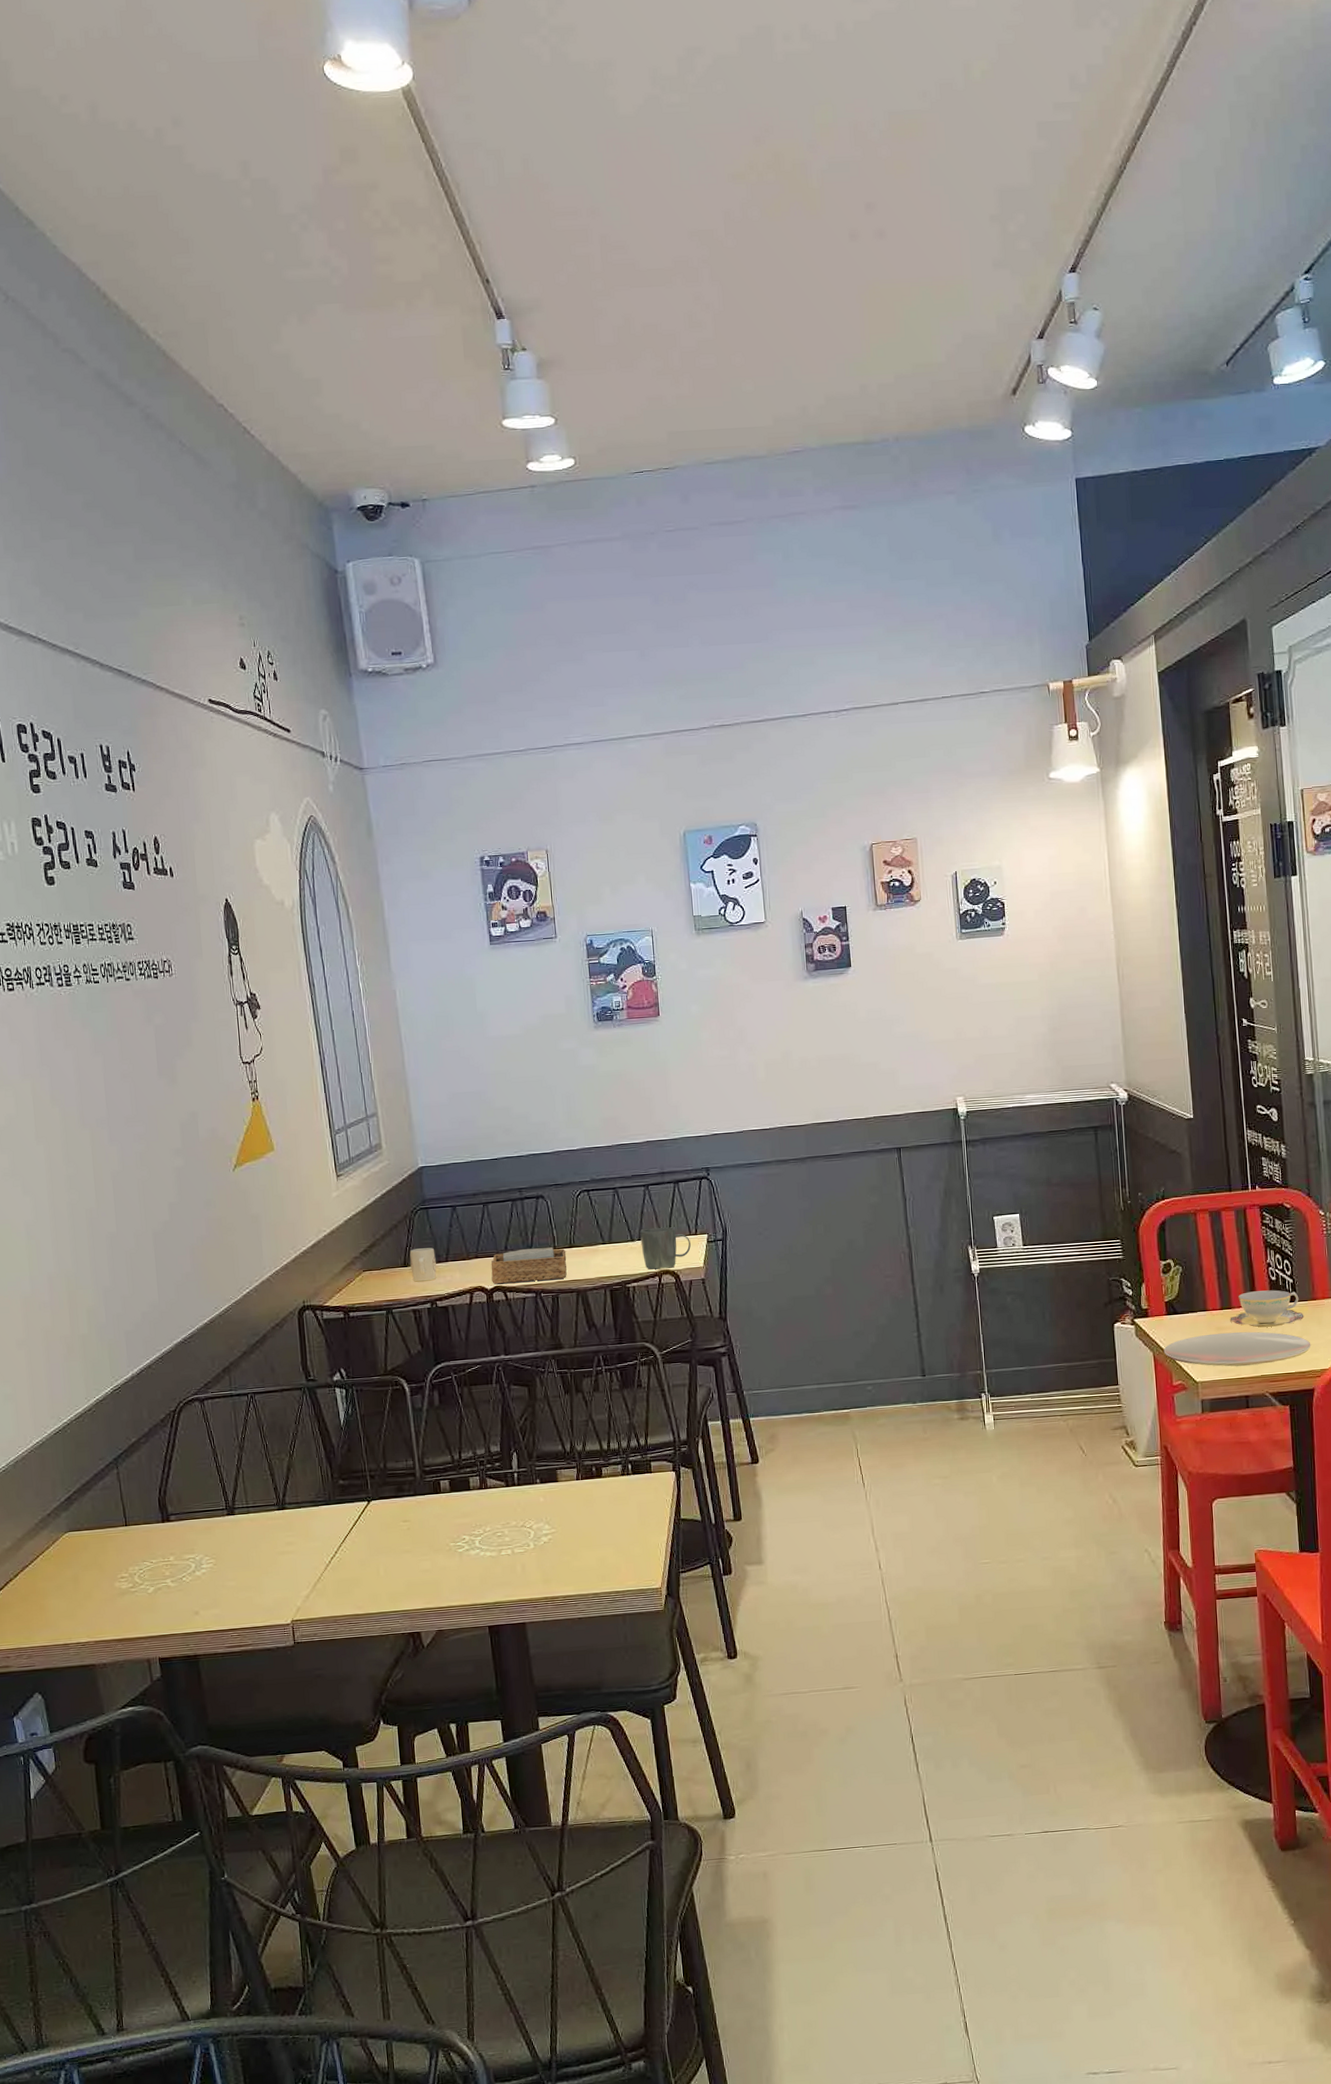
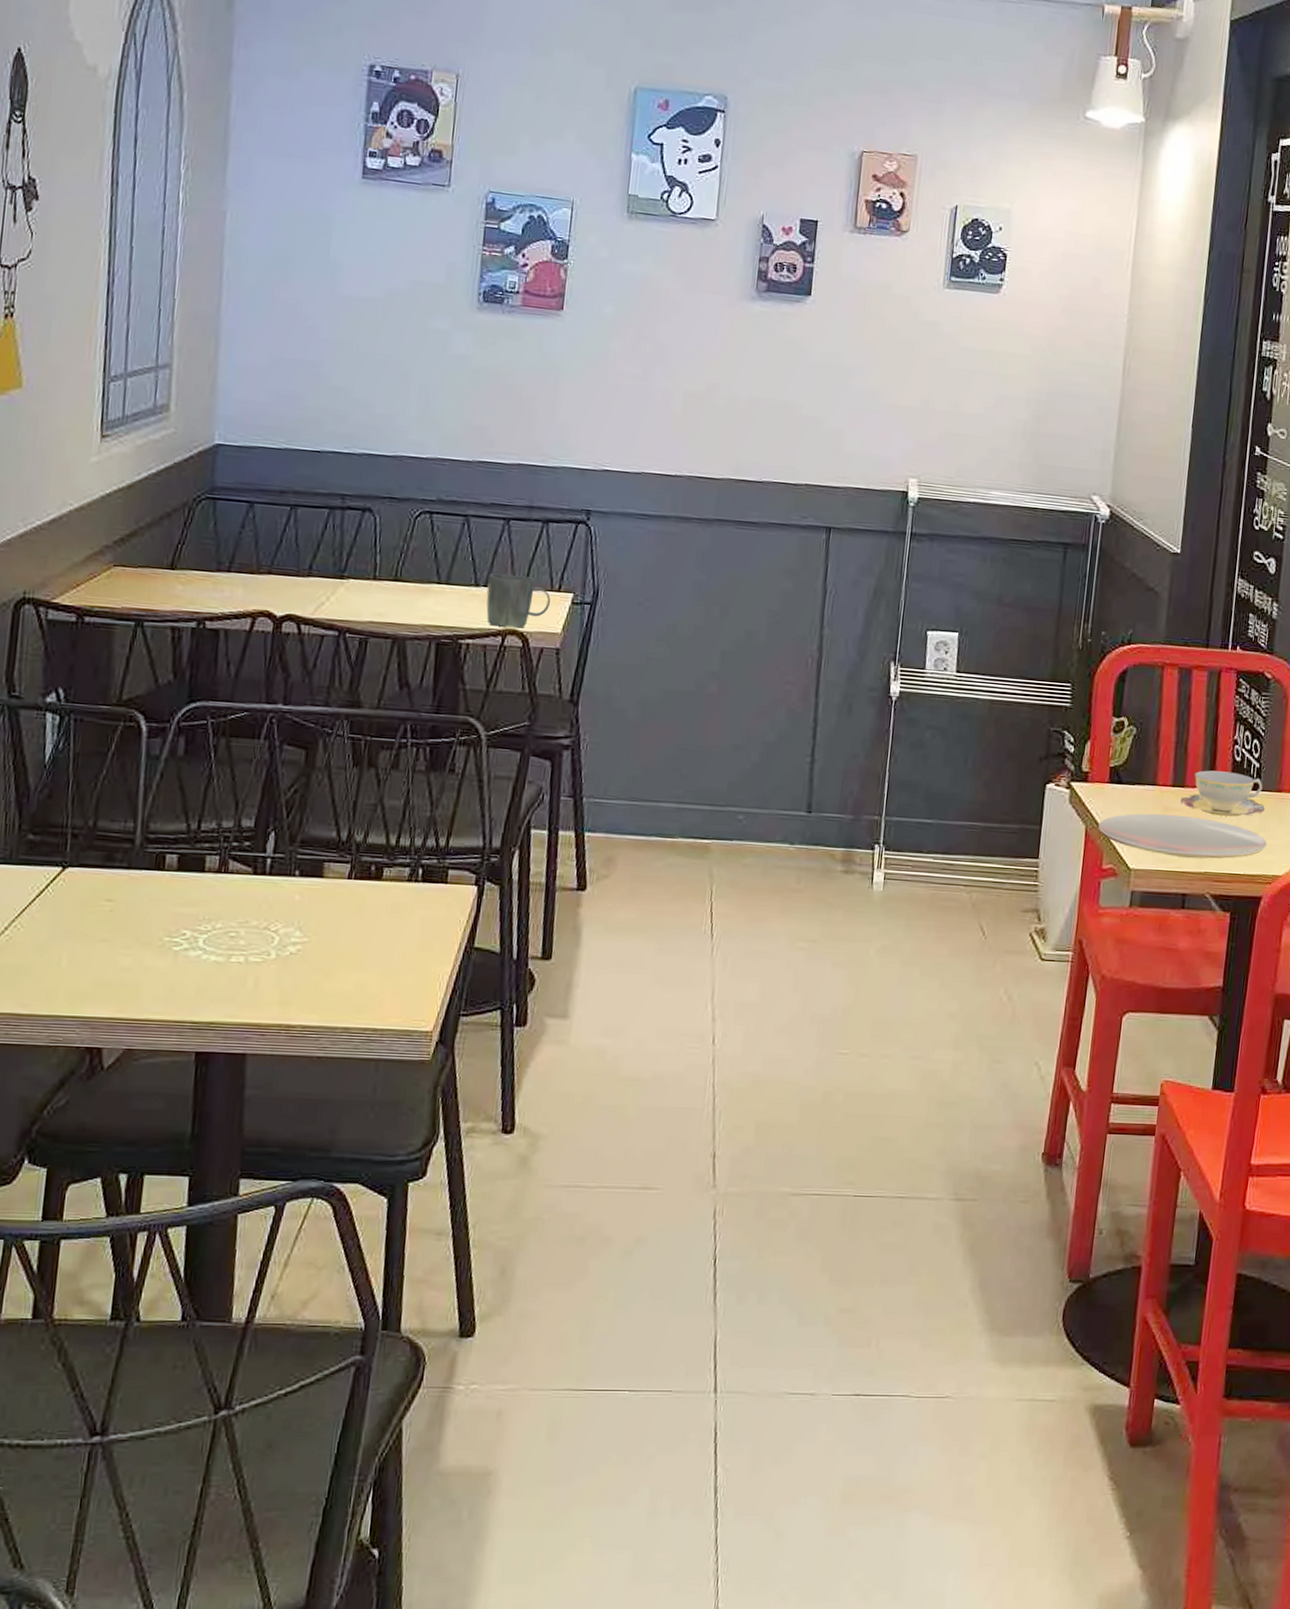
mug: present [409,1247,437,1282] -> none [178,548,216,594]
napkin holder: present [491,1247,567,1285] -> none [284,572,389,619]

